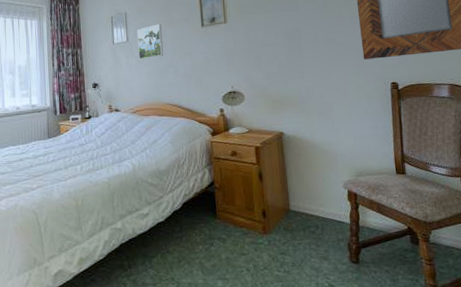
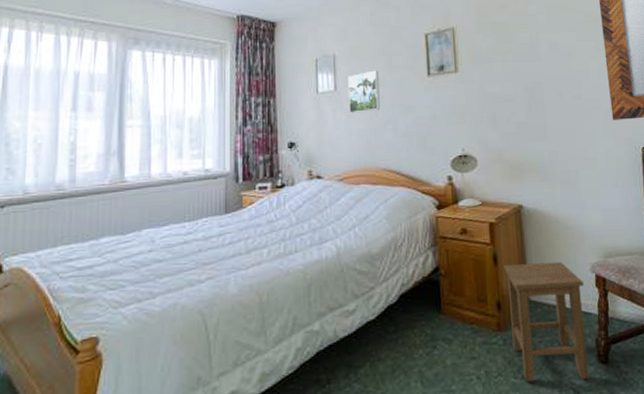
stool: none [268,179,342,276] -> present [504,261,589,383]

